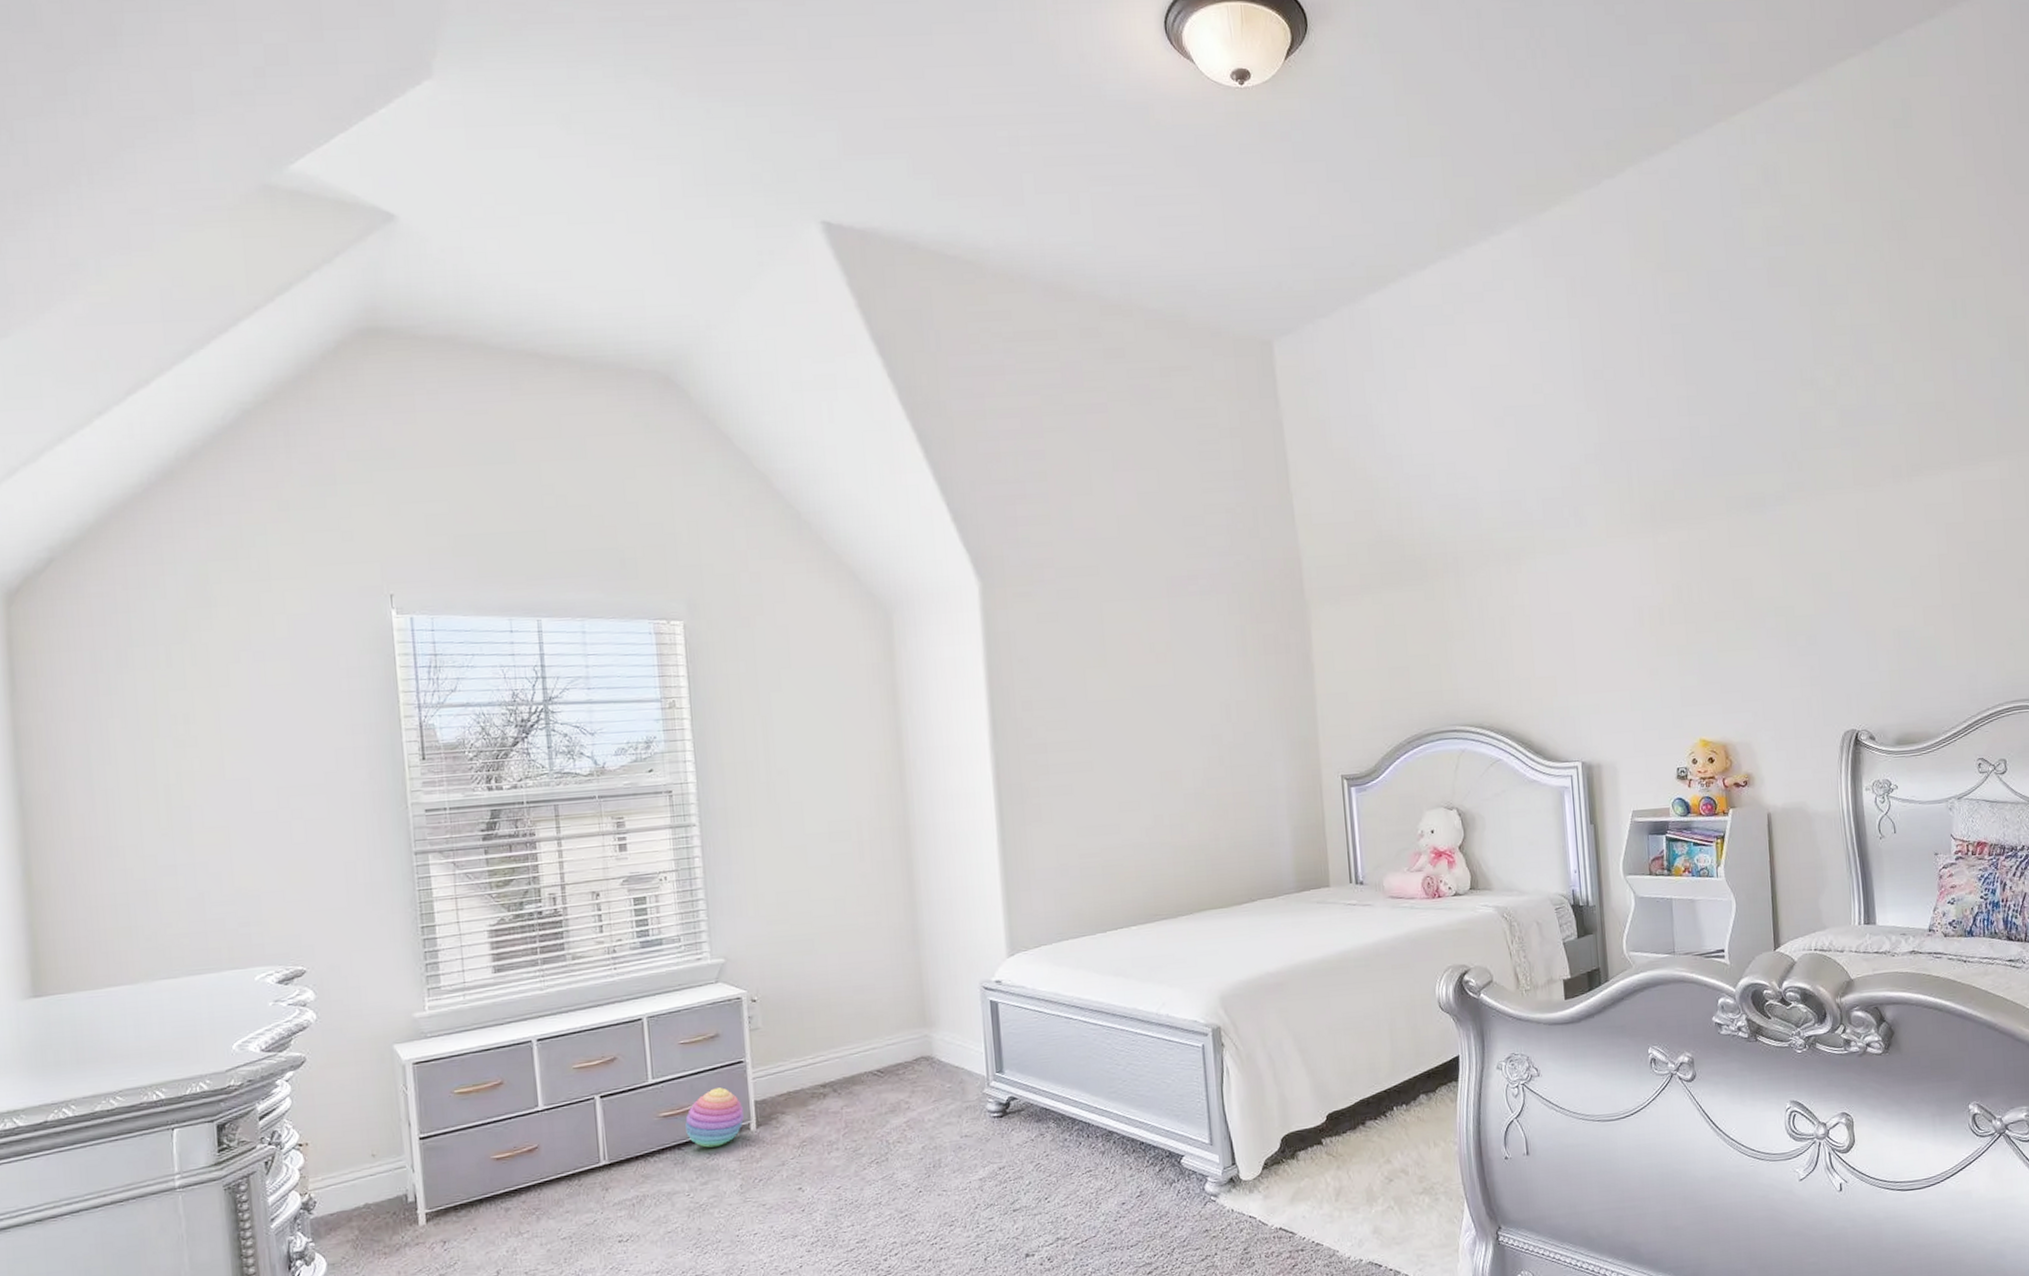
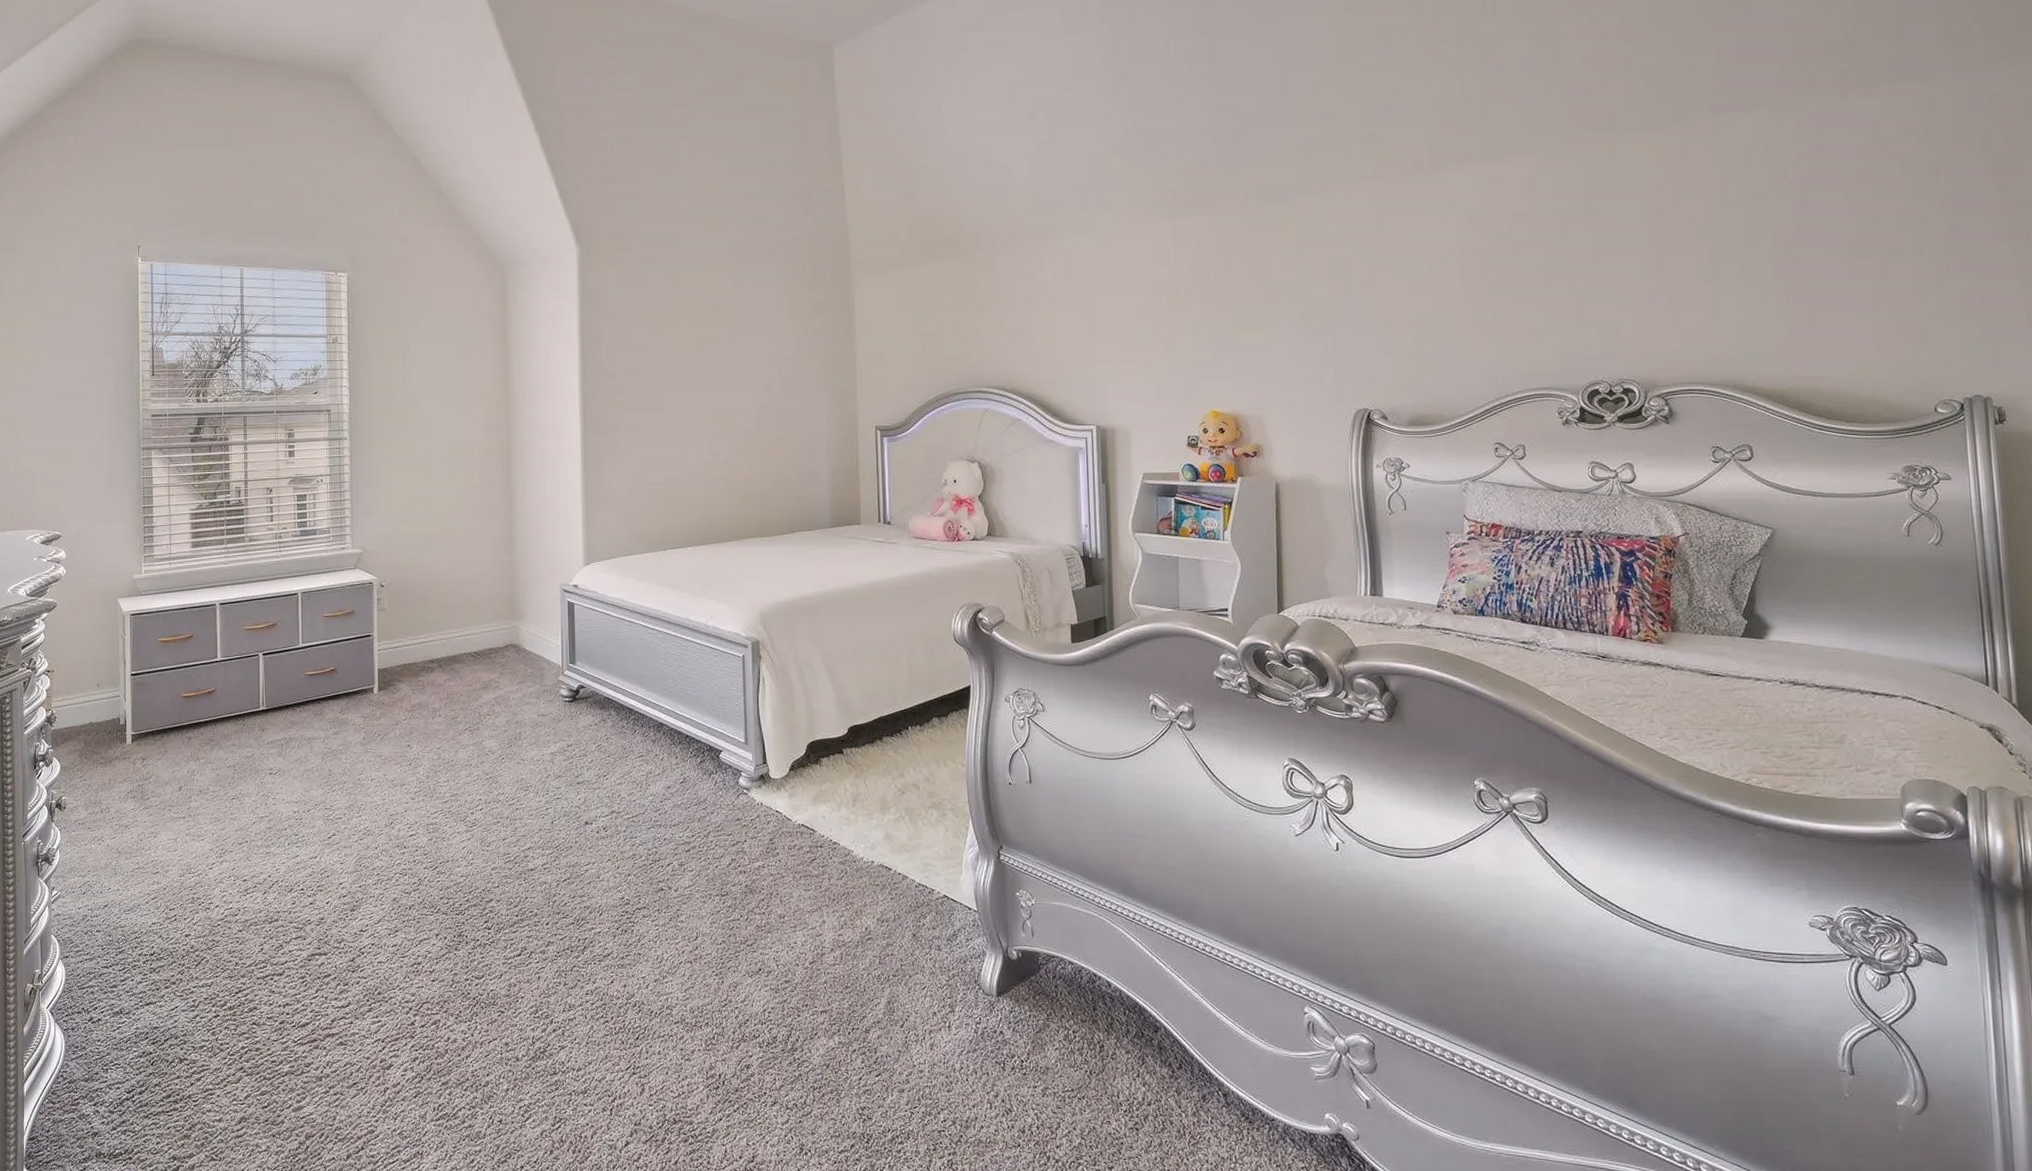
stacking toy: present [685,1087,744,1148] -> none [325,655,369,704]

